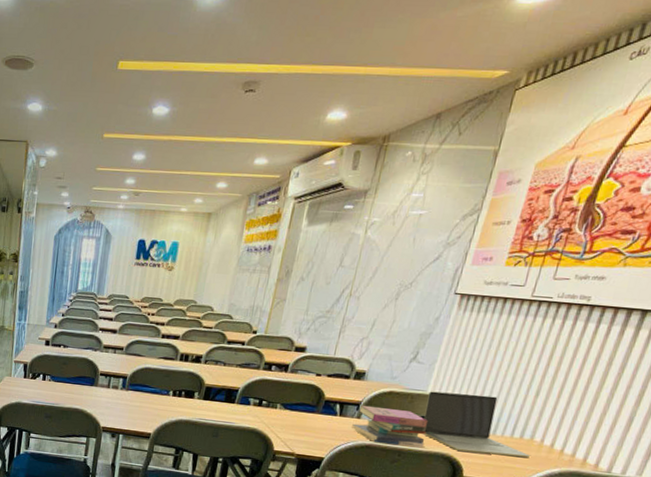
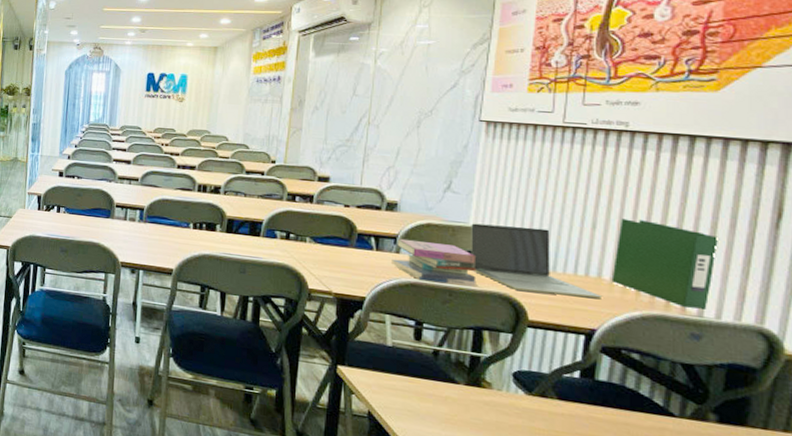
binder: none [541,387,641,466] -> present [611,218,718,309]

